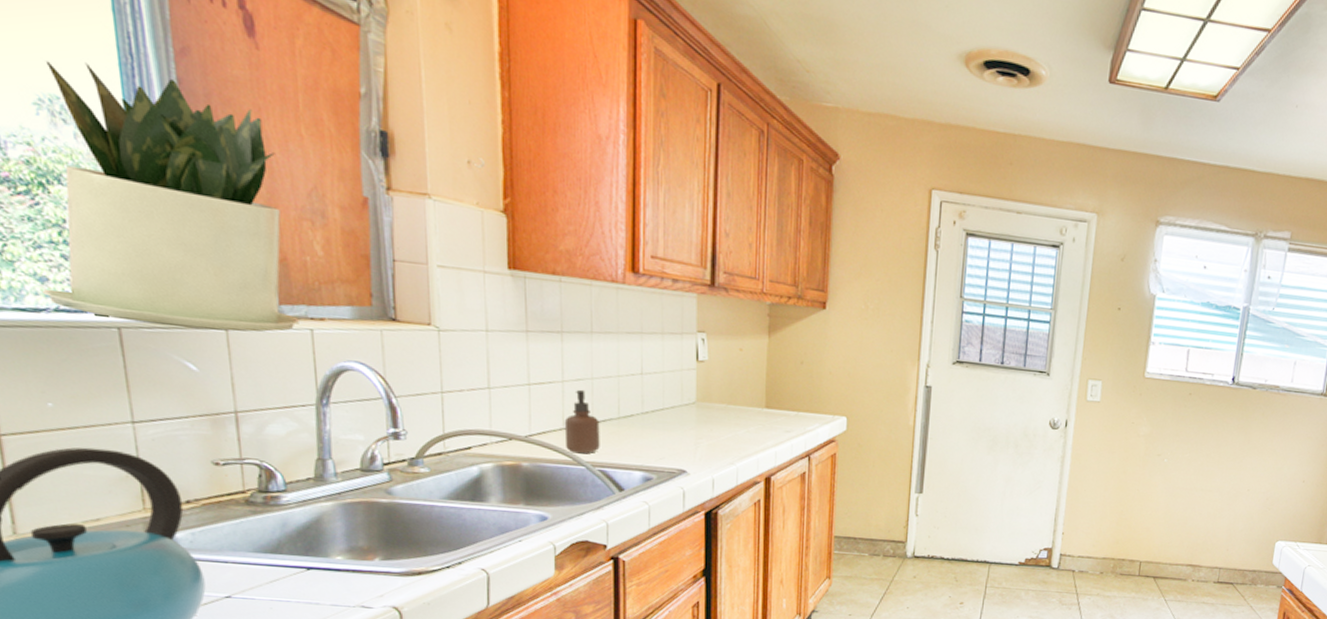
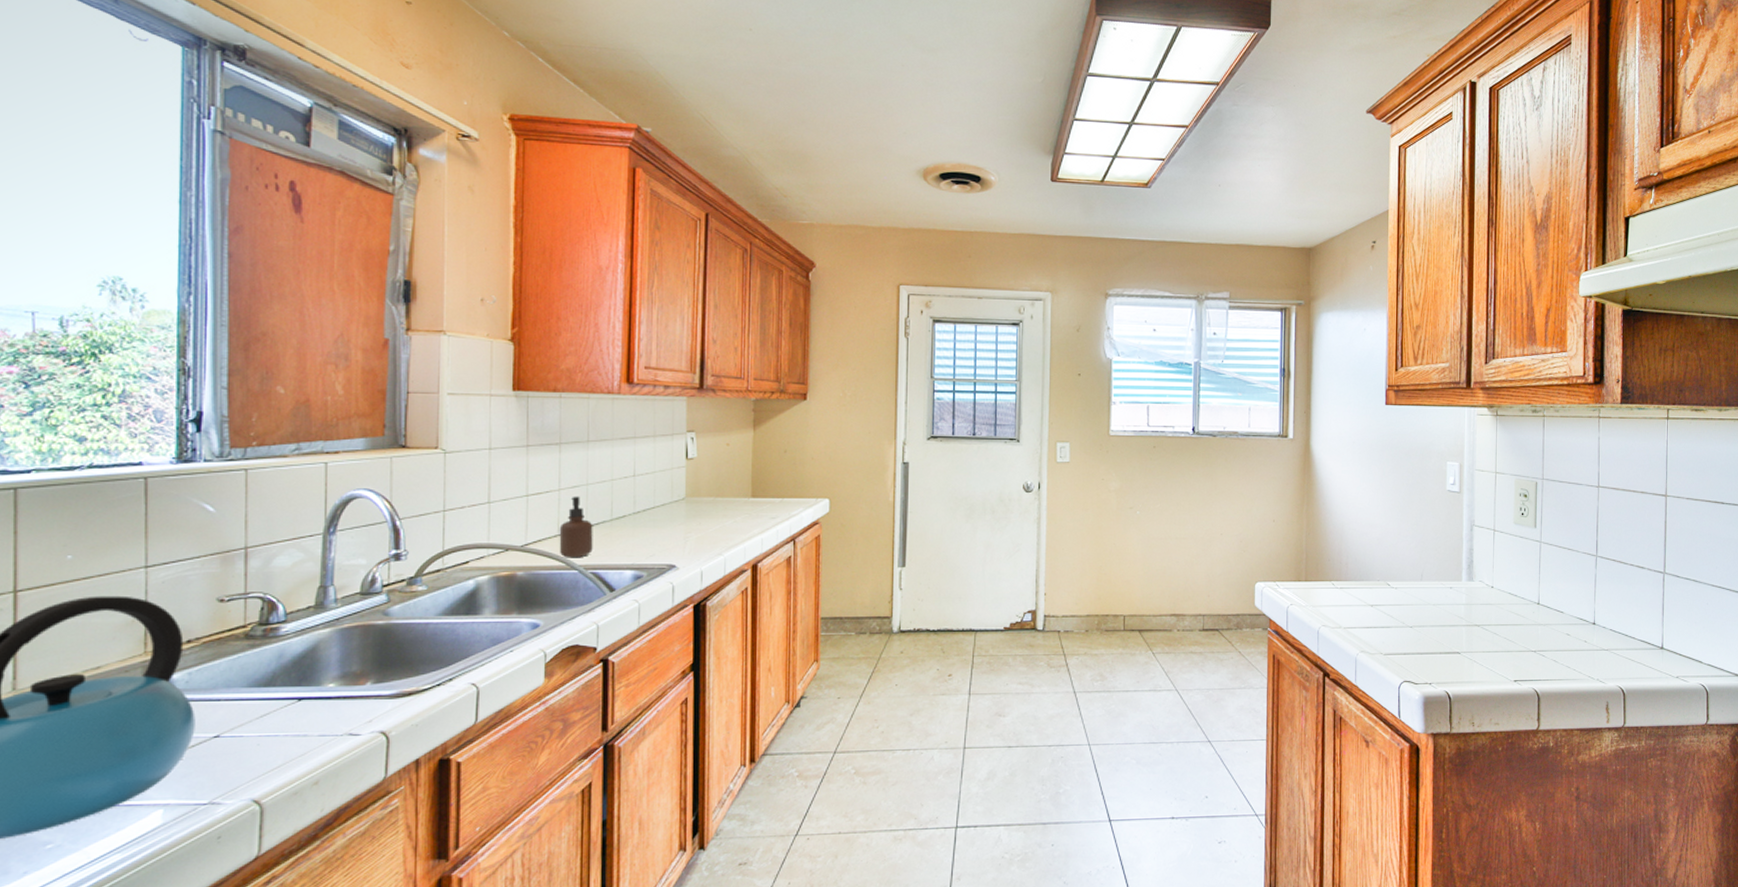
planter: present [41,60,299,333] -> none [78,247,315,473]

